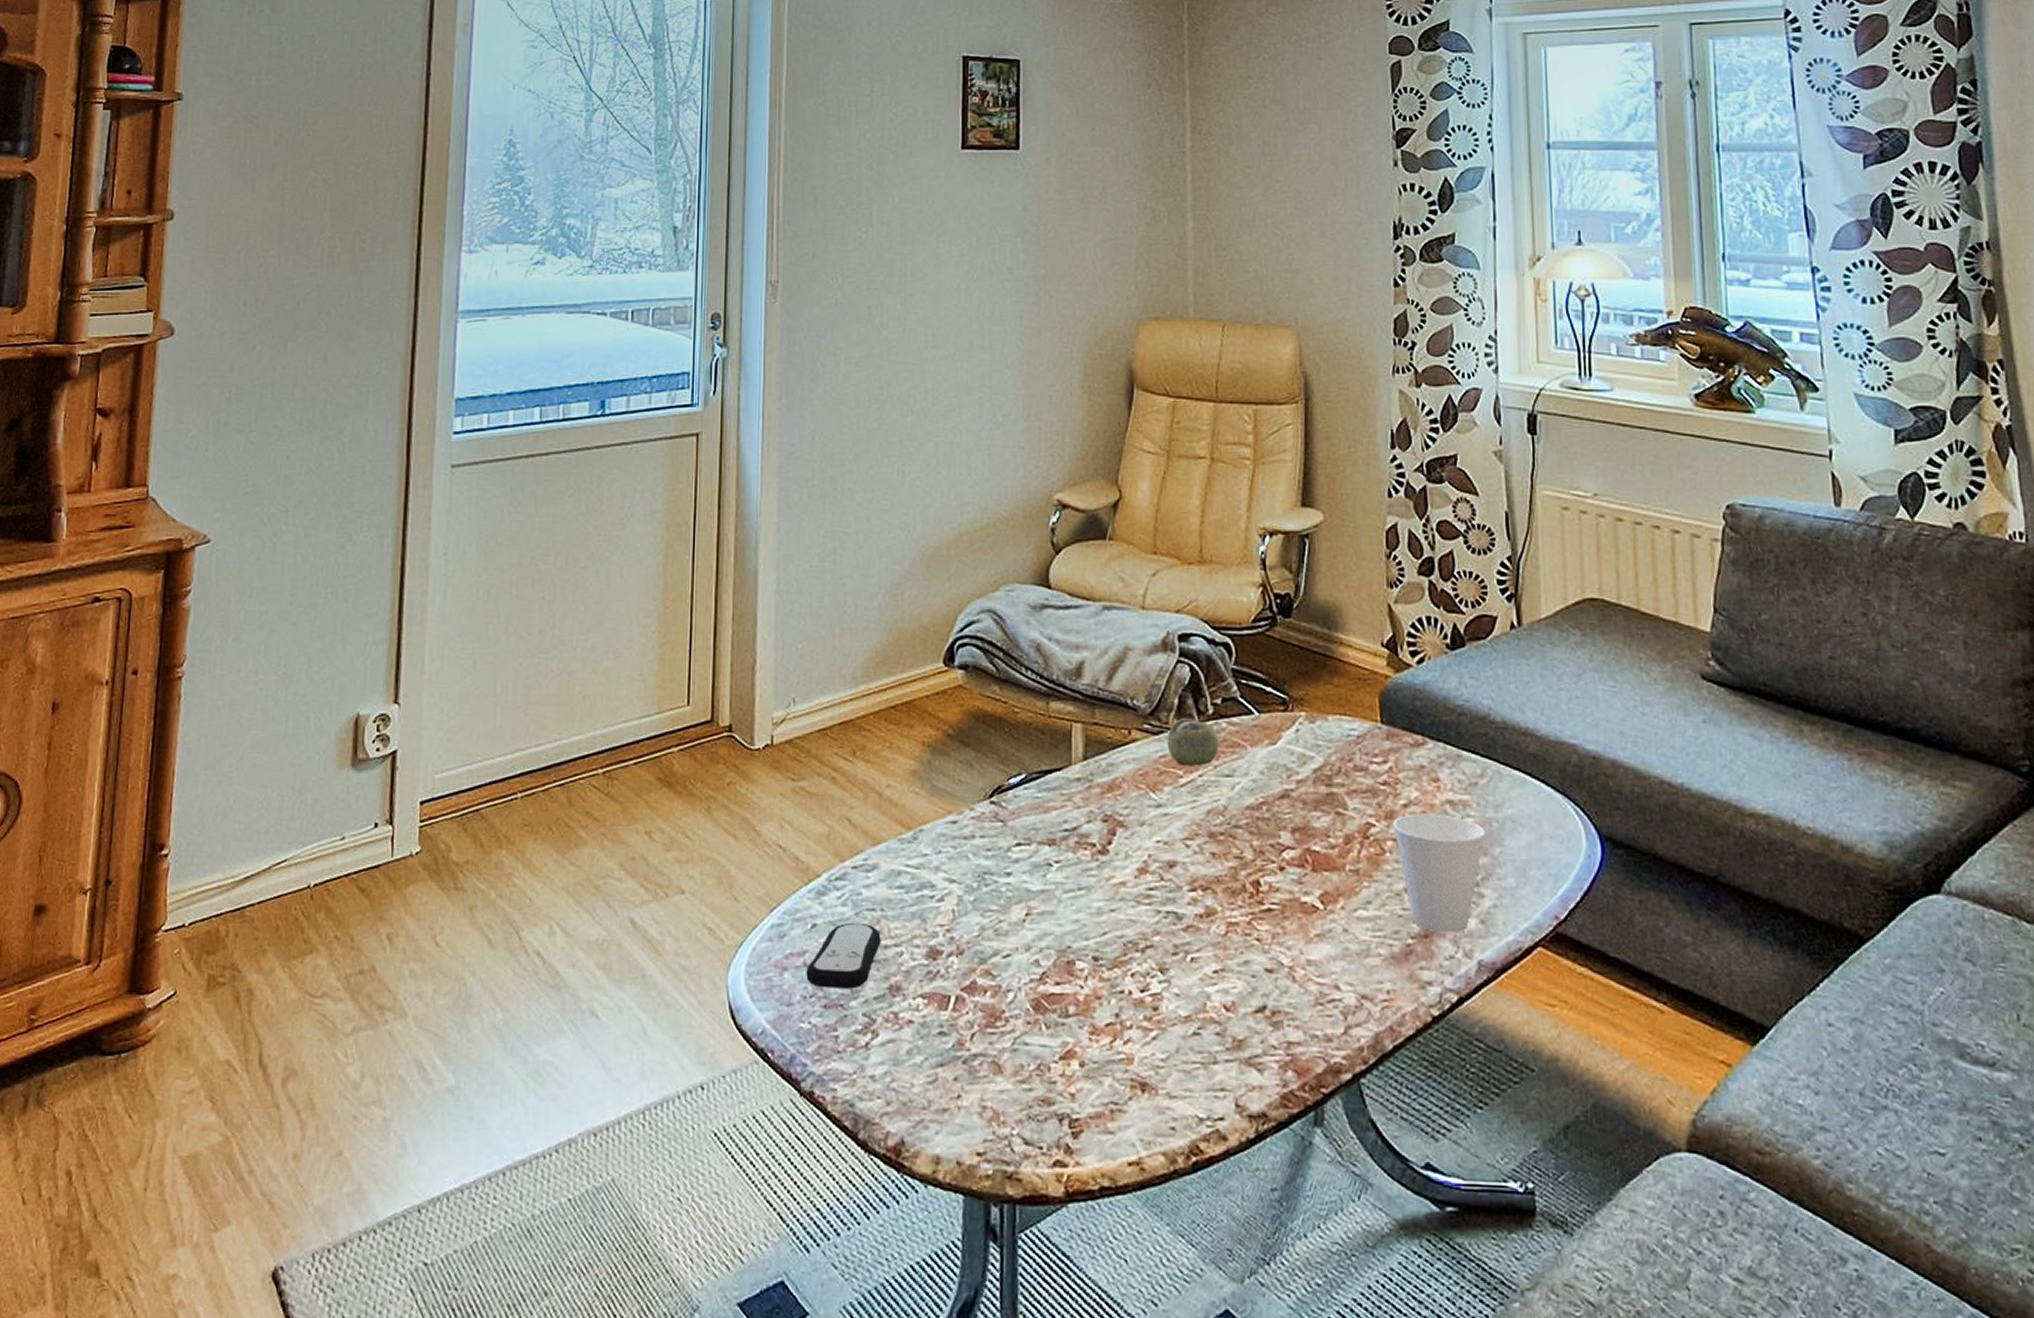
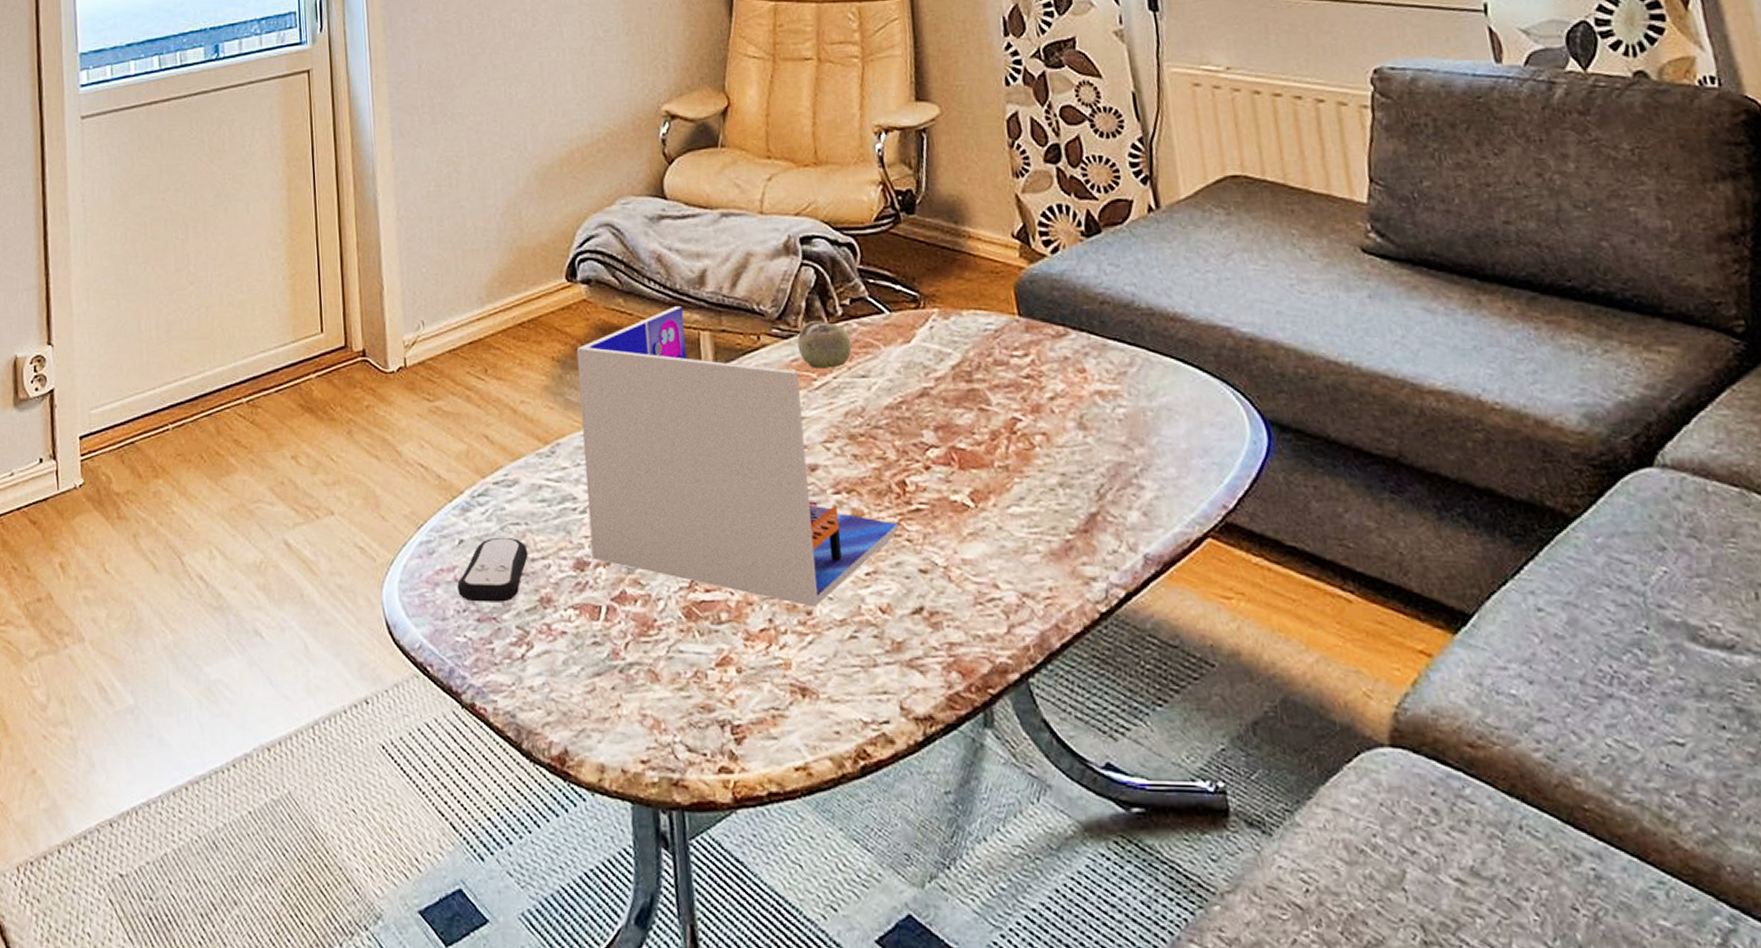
folder: none [946,697,1249,1003] -> present [576,306,899,607]
cup: present [1393,814,1486,933] -> none [1040,406,1141,527]

